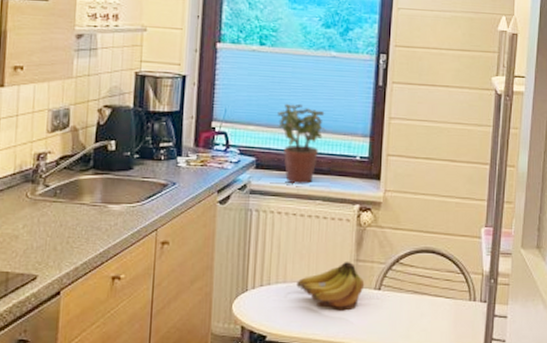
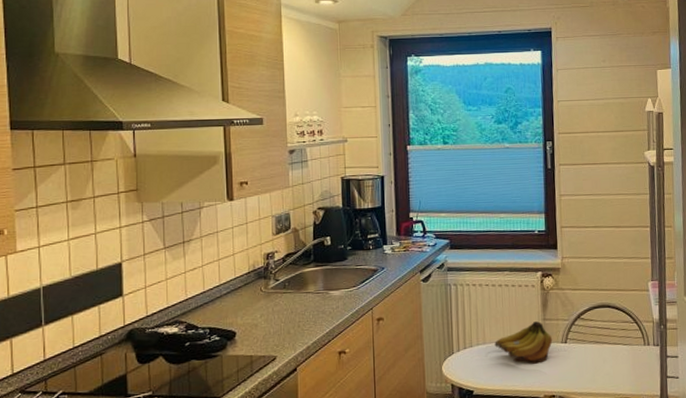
potted plant: present [277,103,326,185] -> none [464,190,506,260]

